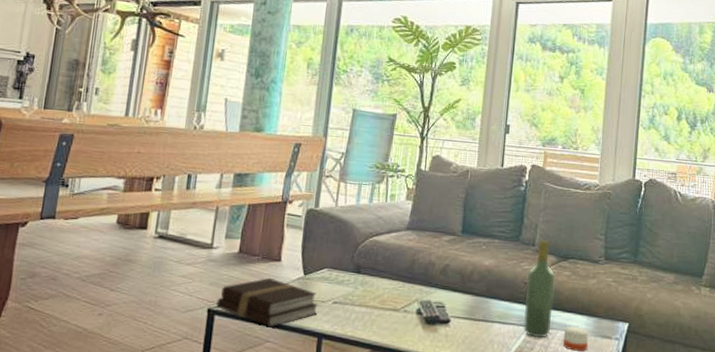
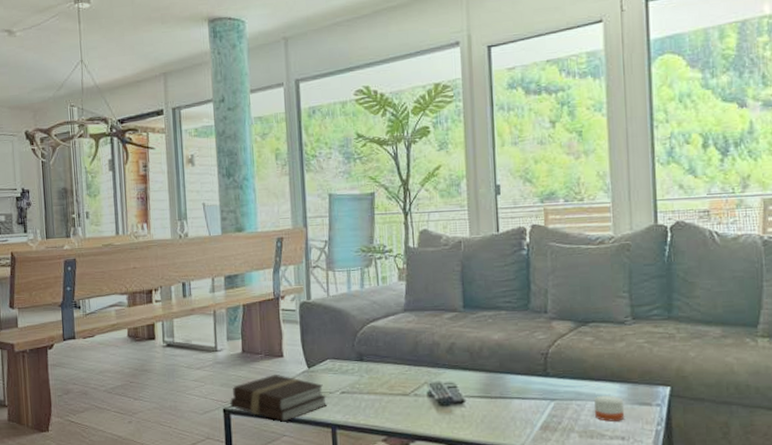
wine bottle: present [524,240,555,338] -> none [543,305,579,411]

